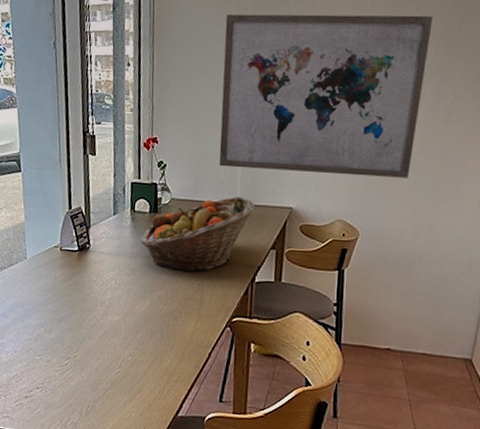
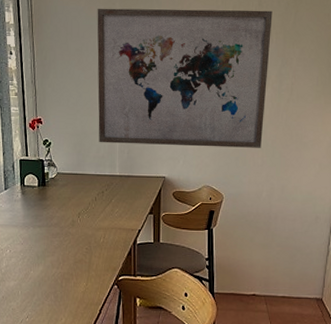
fruit basket: present [141,196,256,273] -> none [32,169,134,239]

